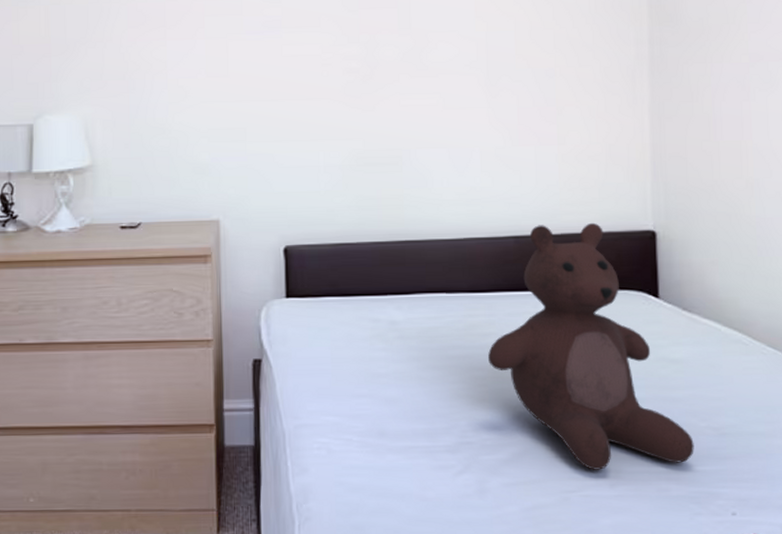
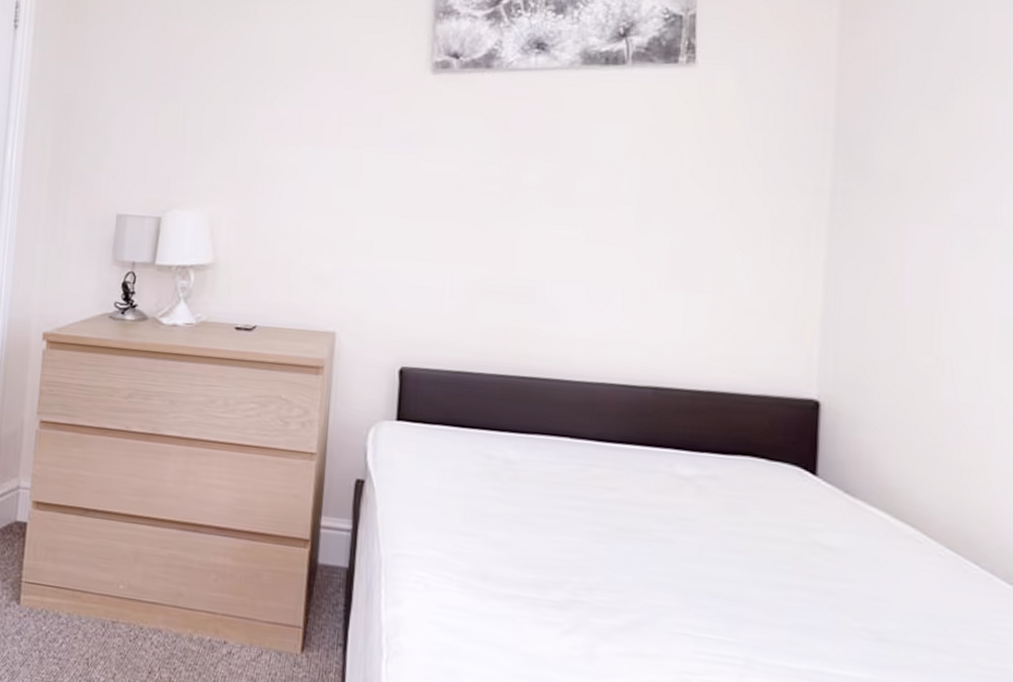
teddy bear: present [488,222,694,470] -> none [611,378,845,664]

